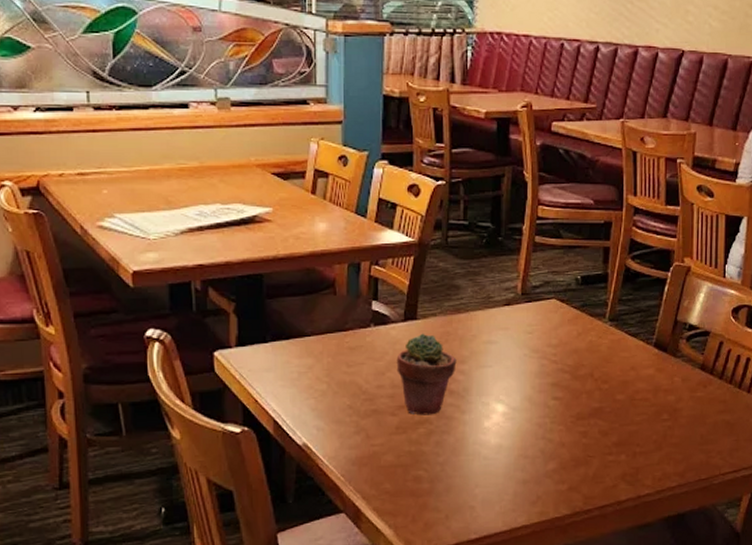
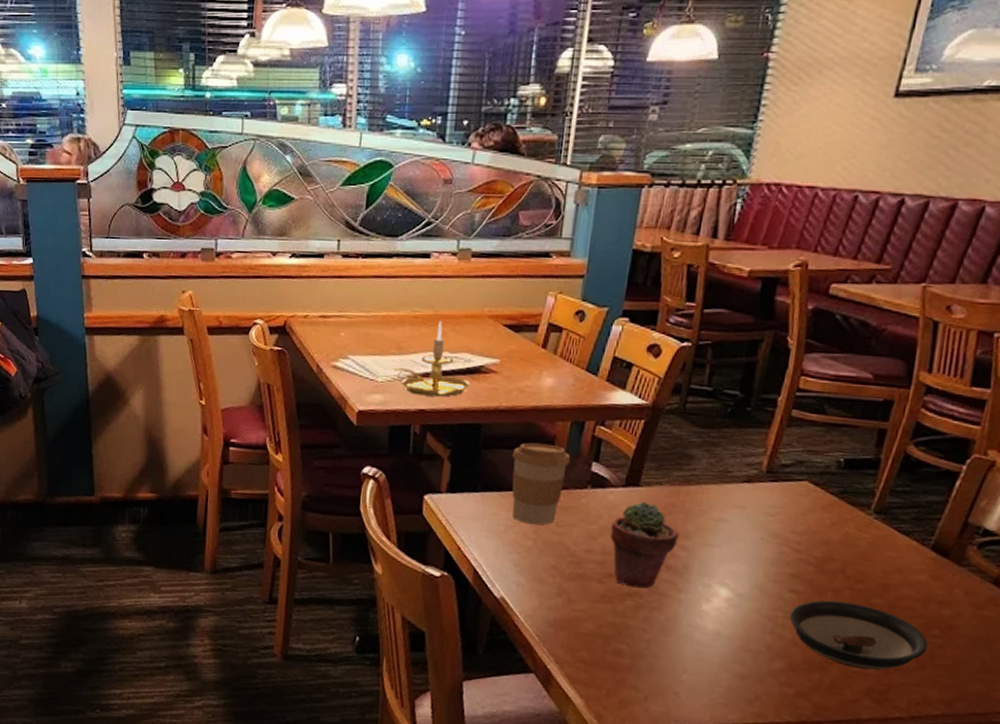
candle holder: none [163,173,246,250] -> present [392,321,470,397]
coffee cup: none [296,287,352,368] -> present [512,442,571,525]
saucer: none [555,401,662,458] -> present [789,600,929,671]

